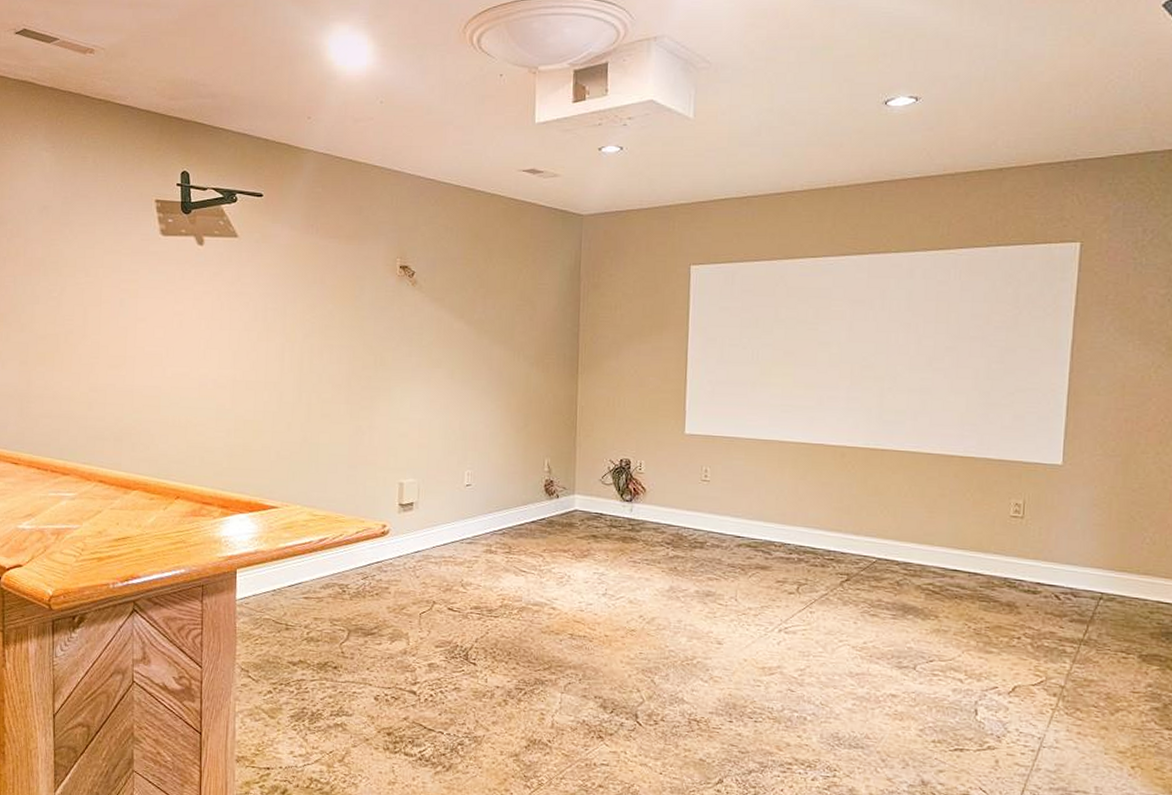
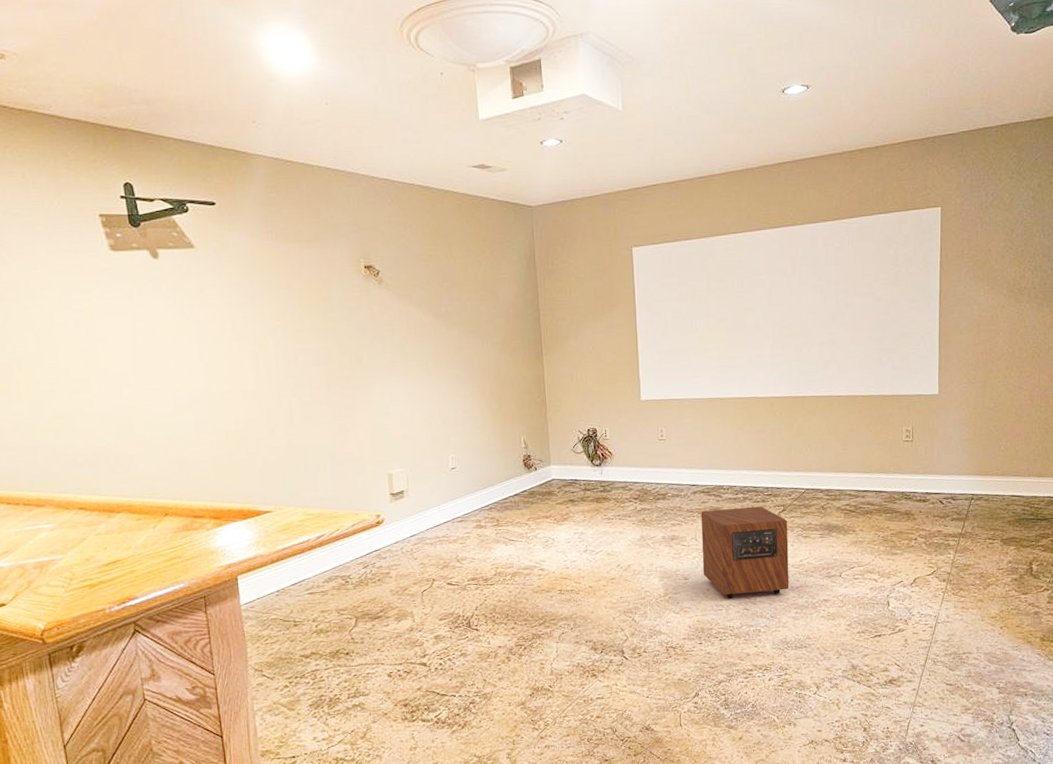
subwoofer: none [740,567,852,678] -> present [700,506,789,599]

